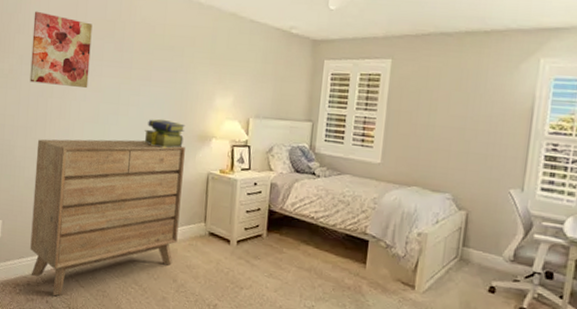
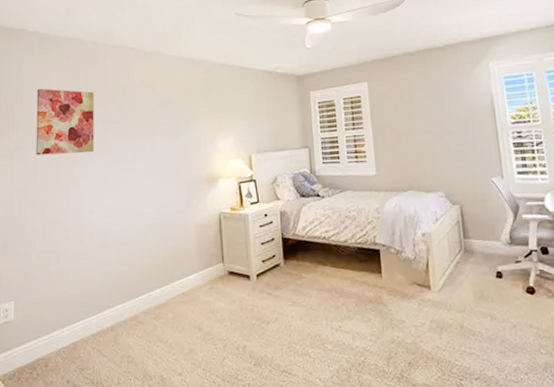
dresser: present [30,139,185,296] -> none [46,191,198,374]
stack of books: present [143,119,186,149] -> none [153,168,193,197]

